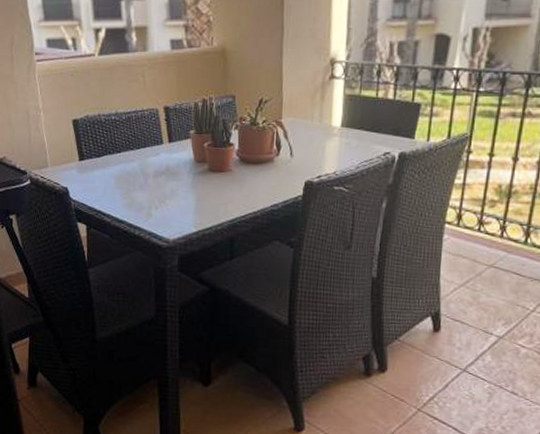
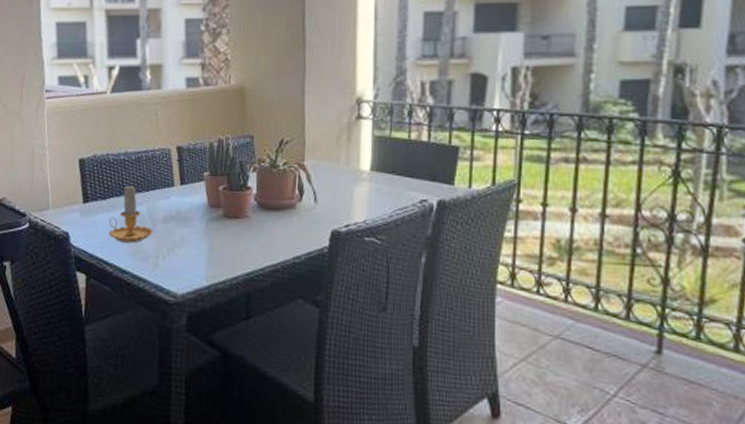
candle: none [104,142,145,196] -> present [108,184,153,243]

